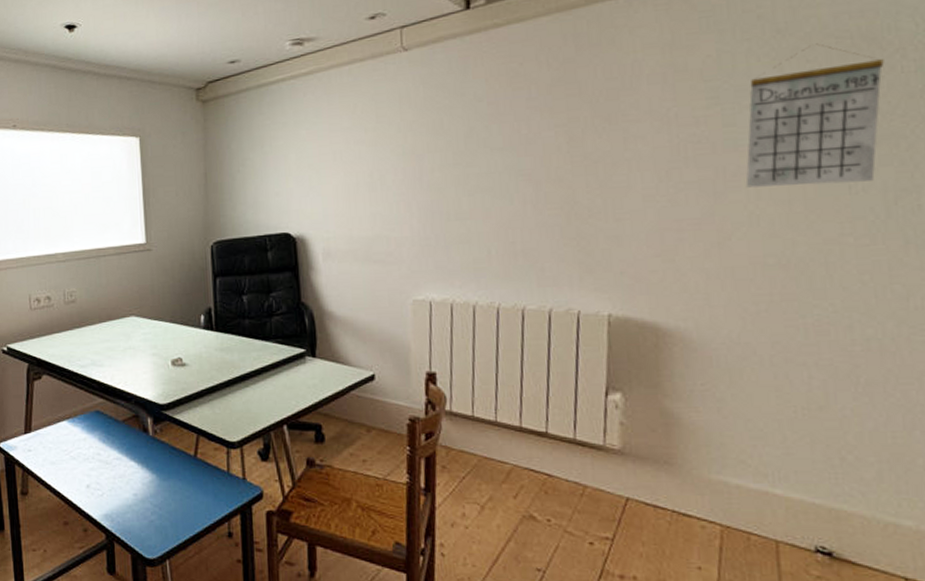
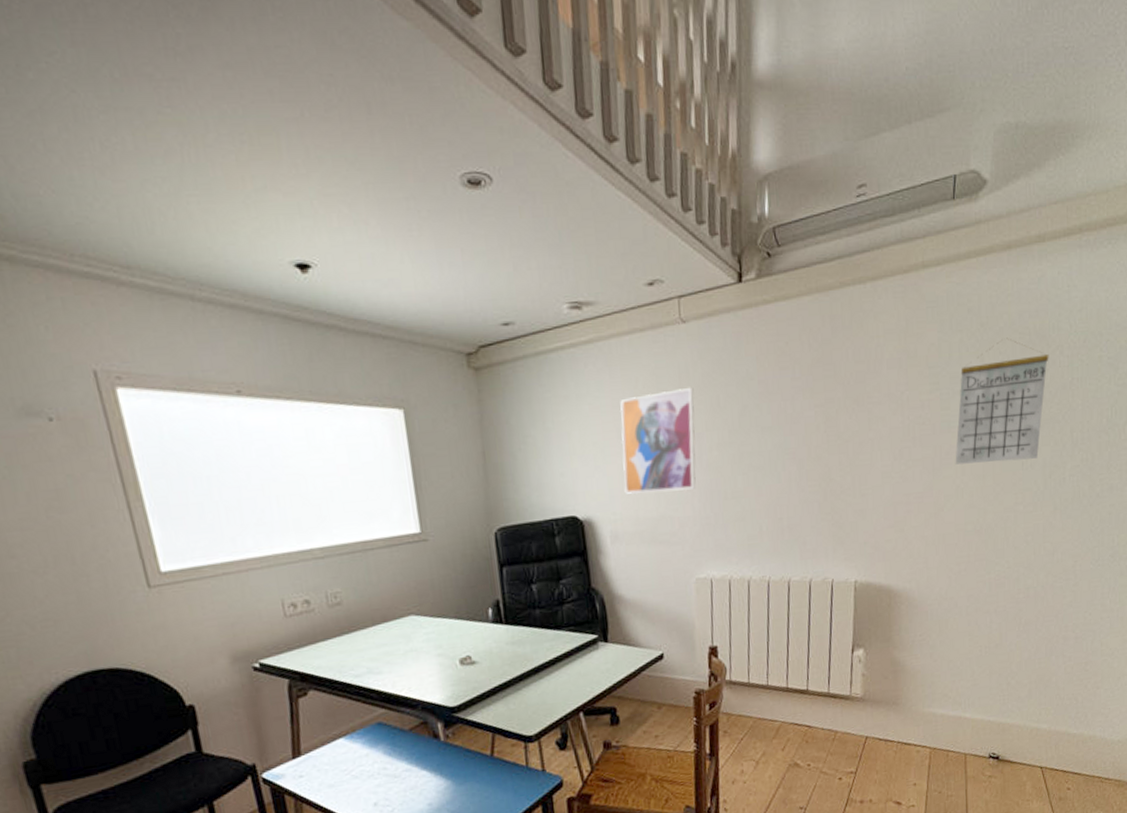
wall art: none [337,110,416,214] -> present [620,387,696,495]

